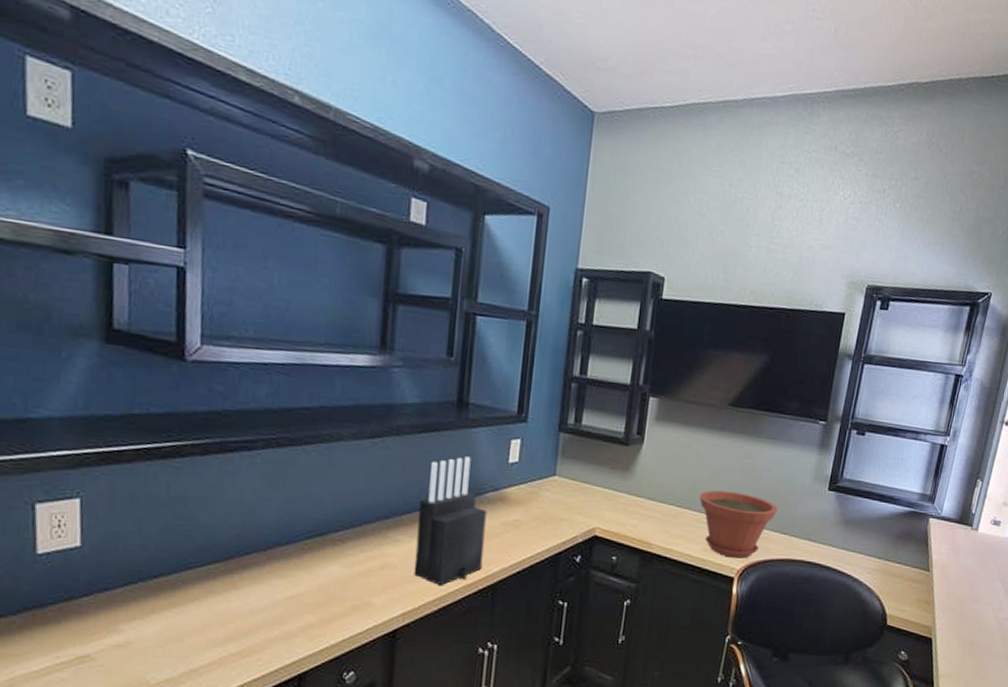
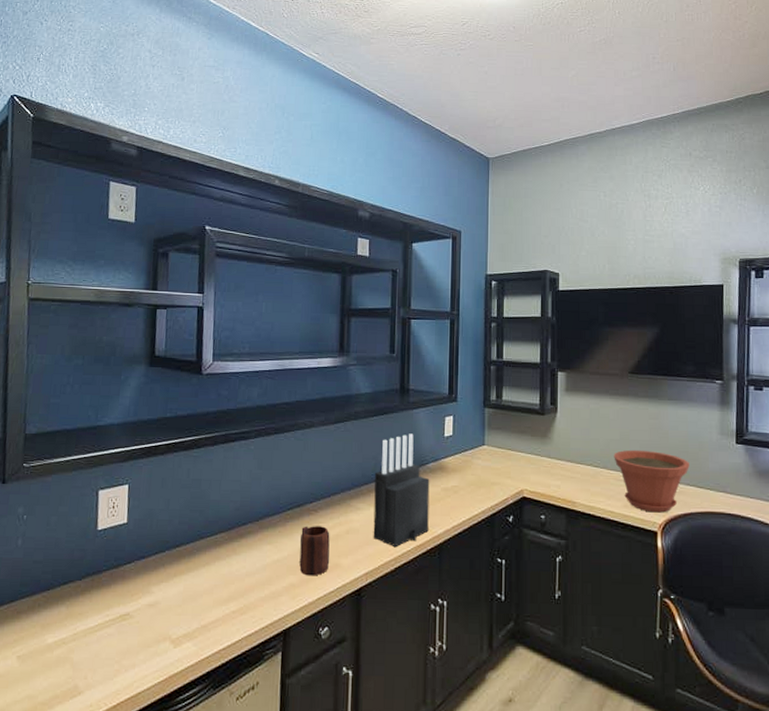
mug: none [320,558,360,616] -> present [299,526,330,576]

